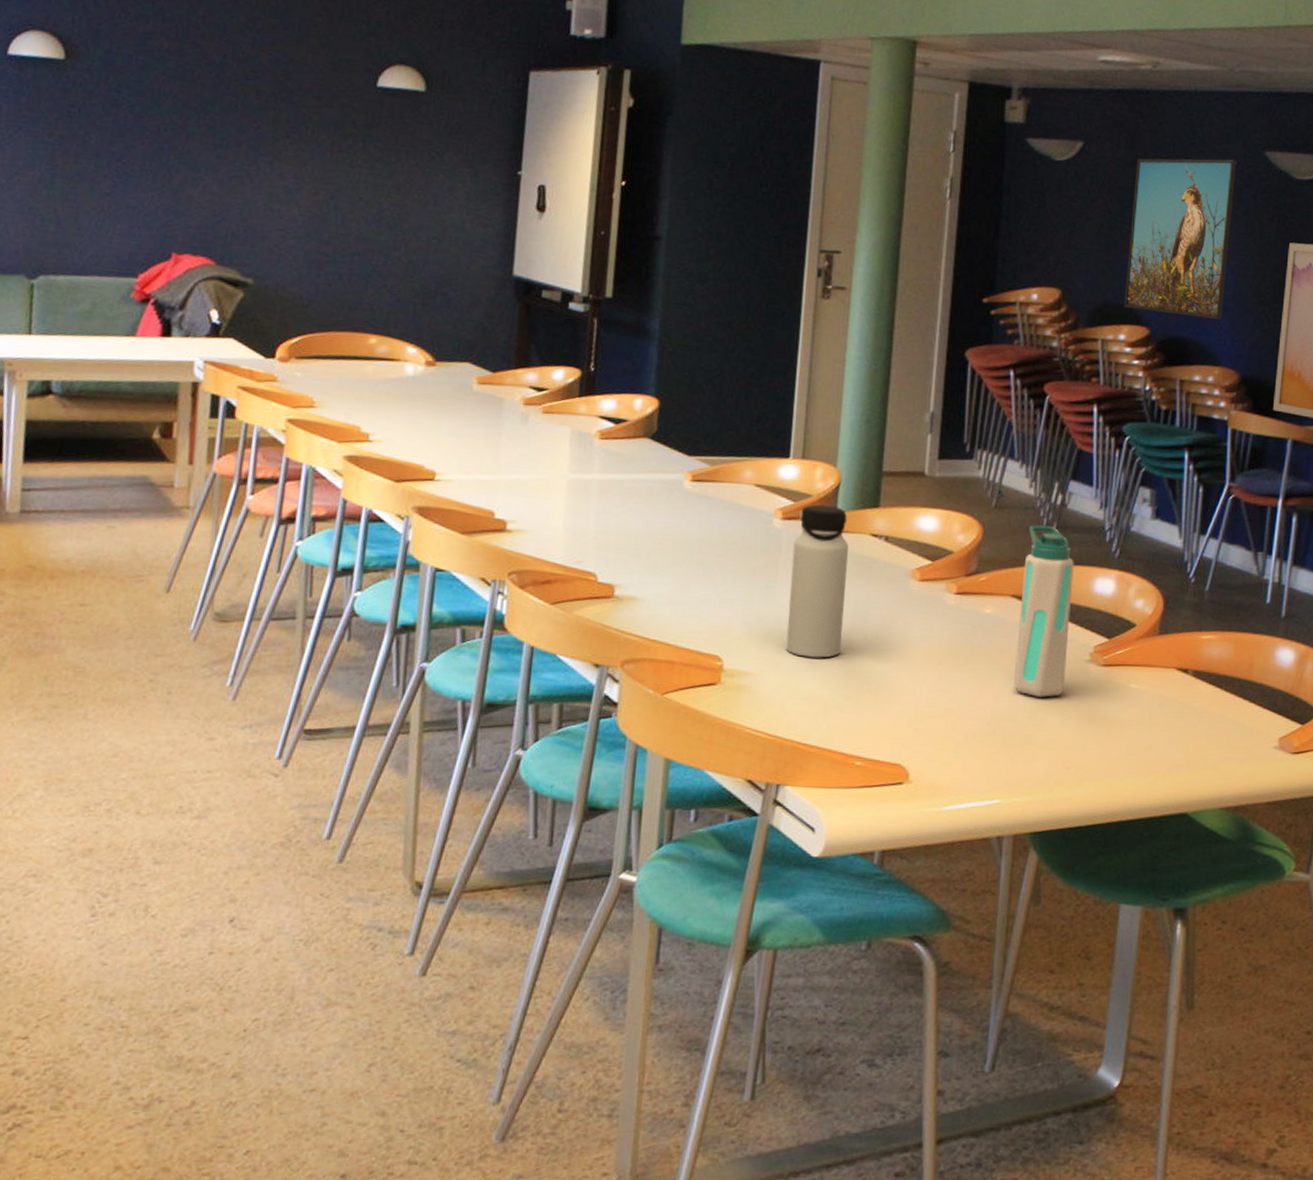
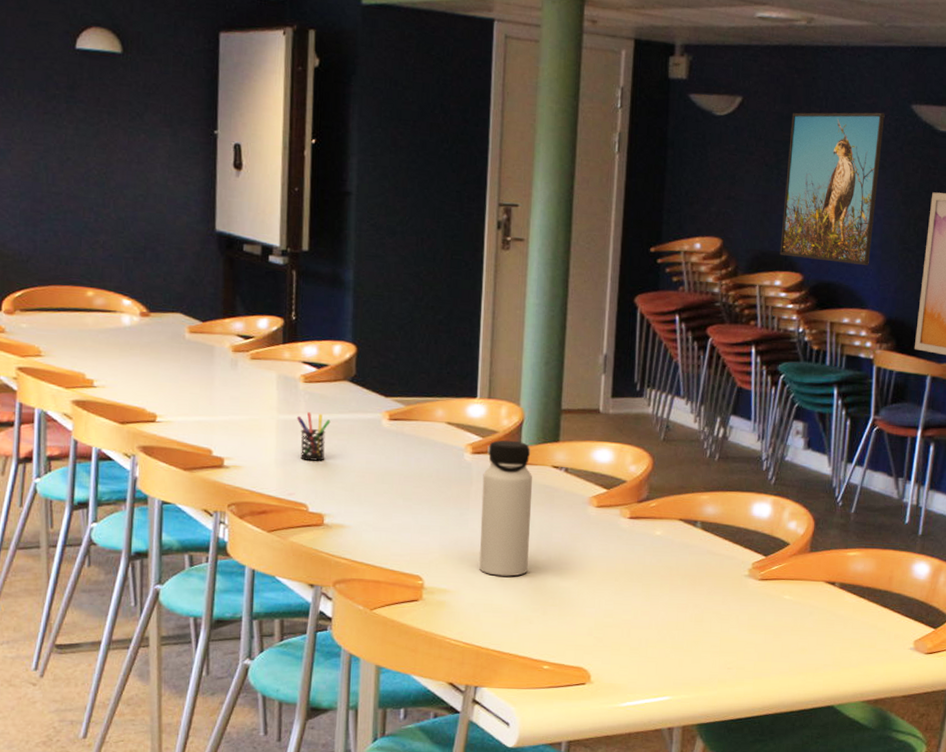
pen holder: none [589,471,627,526] -> present [296,412,331,461]
water bottle: present [1014,525,1074,697] -> none [682,456,735,608]

